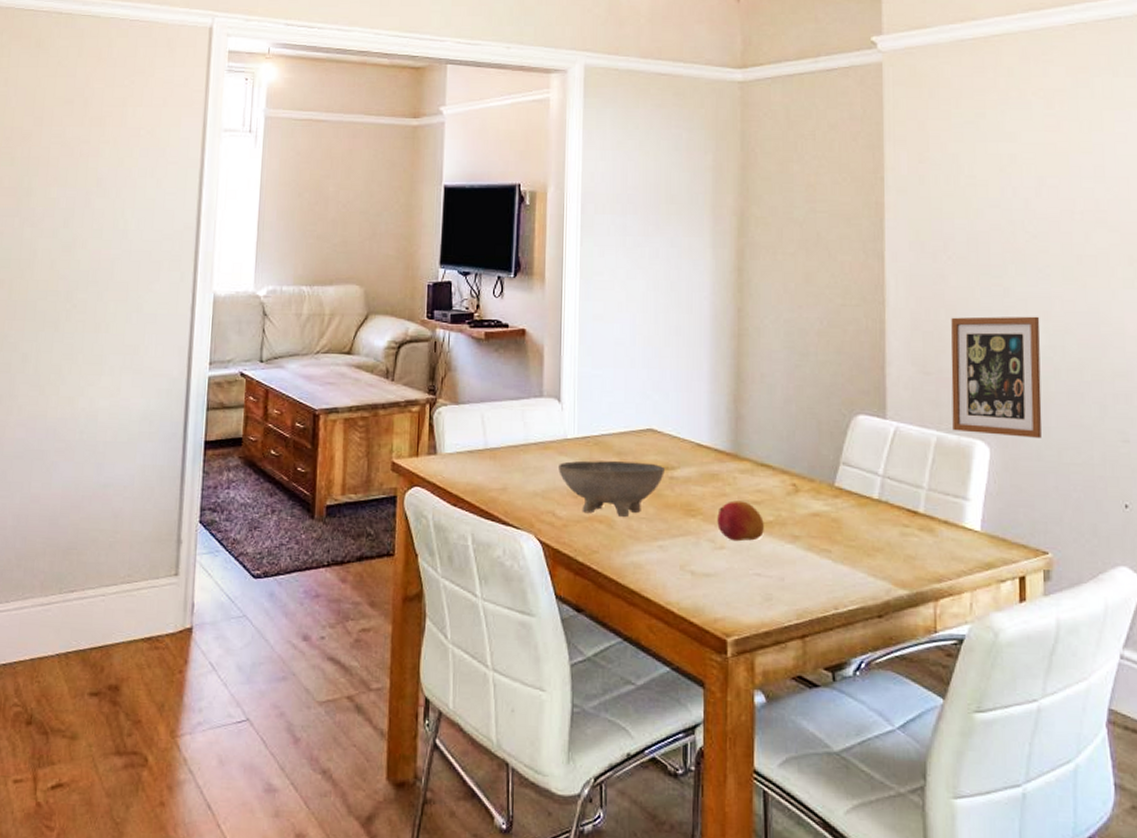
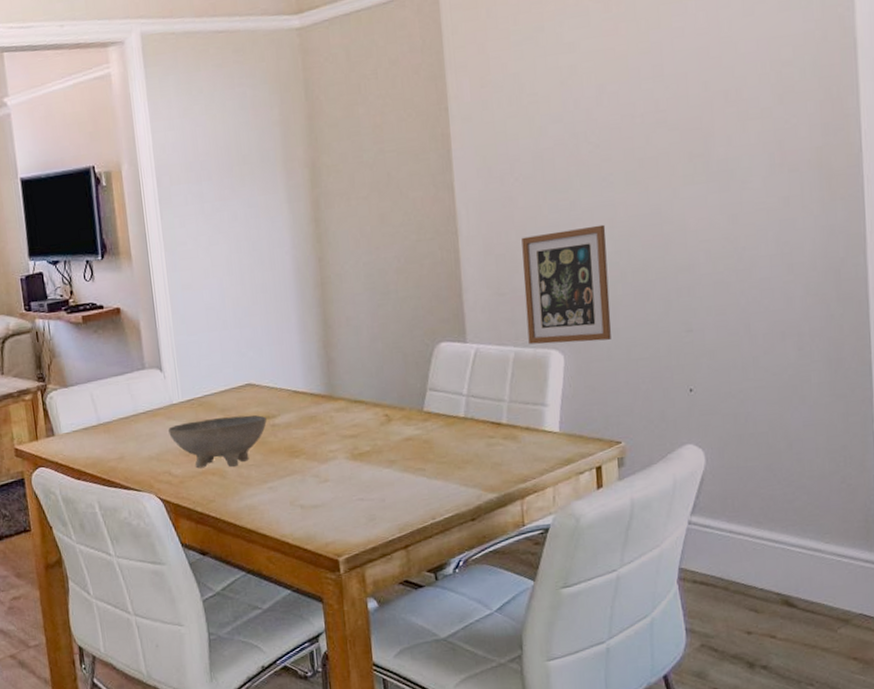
fruit: present [717,500,764,542] -> none [319,436,363,474]

